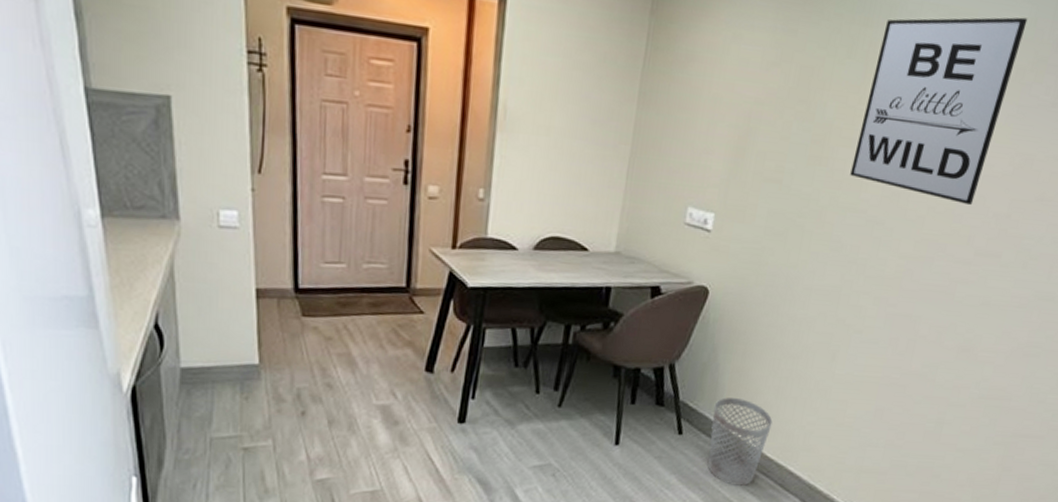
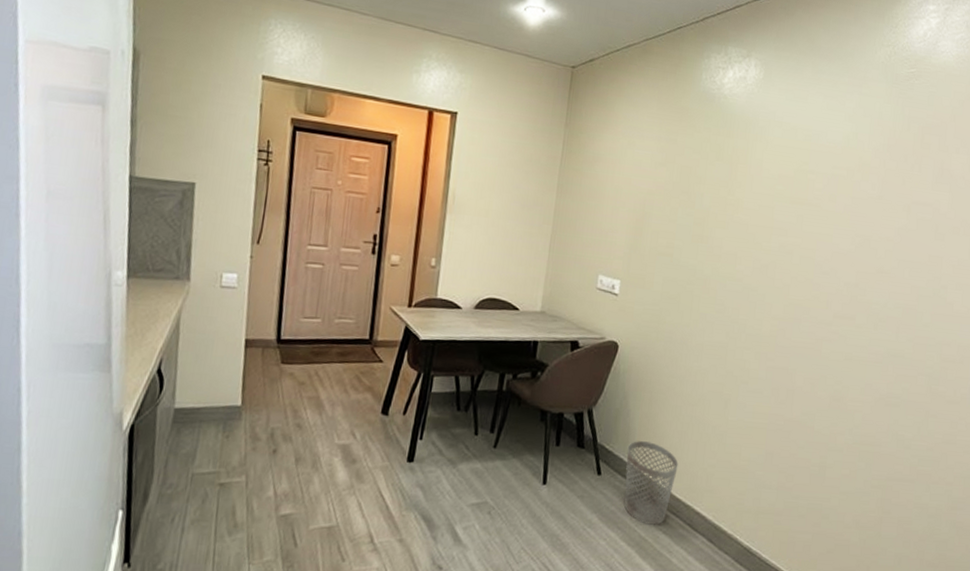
wall art: present [850,17,1028,206] -> none [726,132,851,276]

